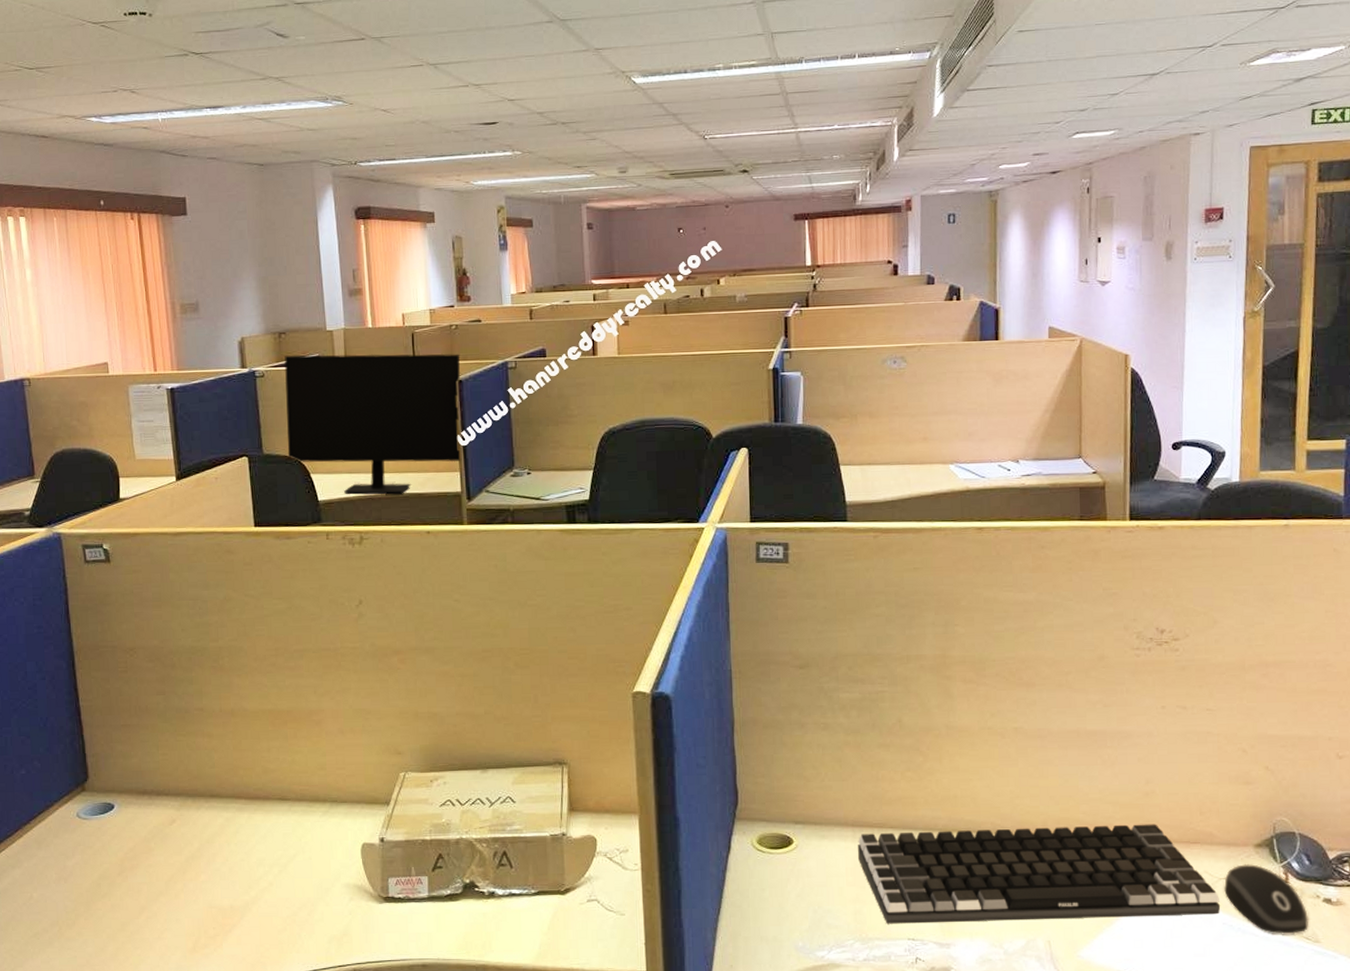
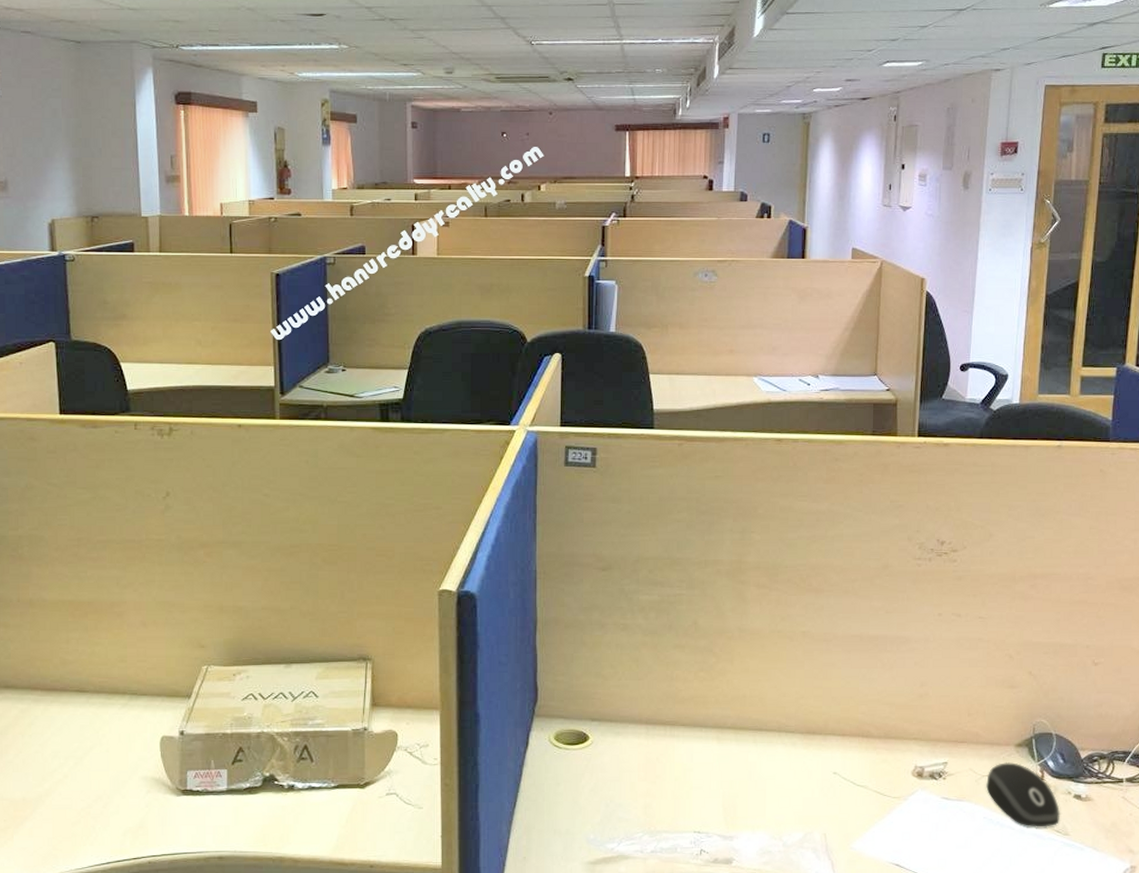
monitor: present [284,354,462,494] -> none [96,240,279,385]
computer keyboard: present [858,824,1221,924] -> none [650,724,983,818]

